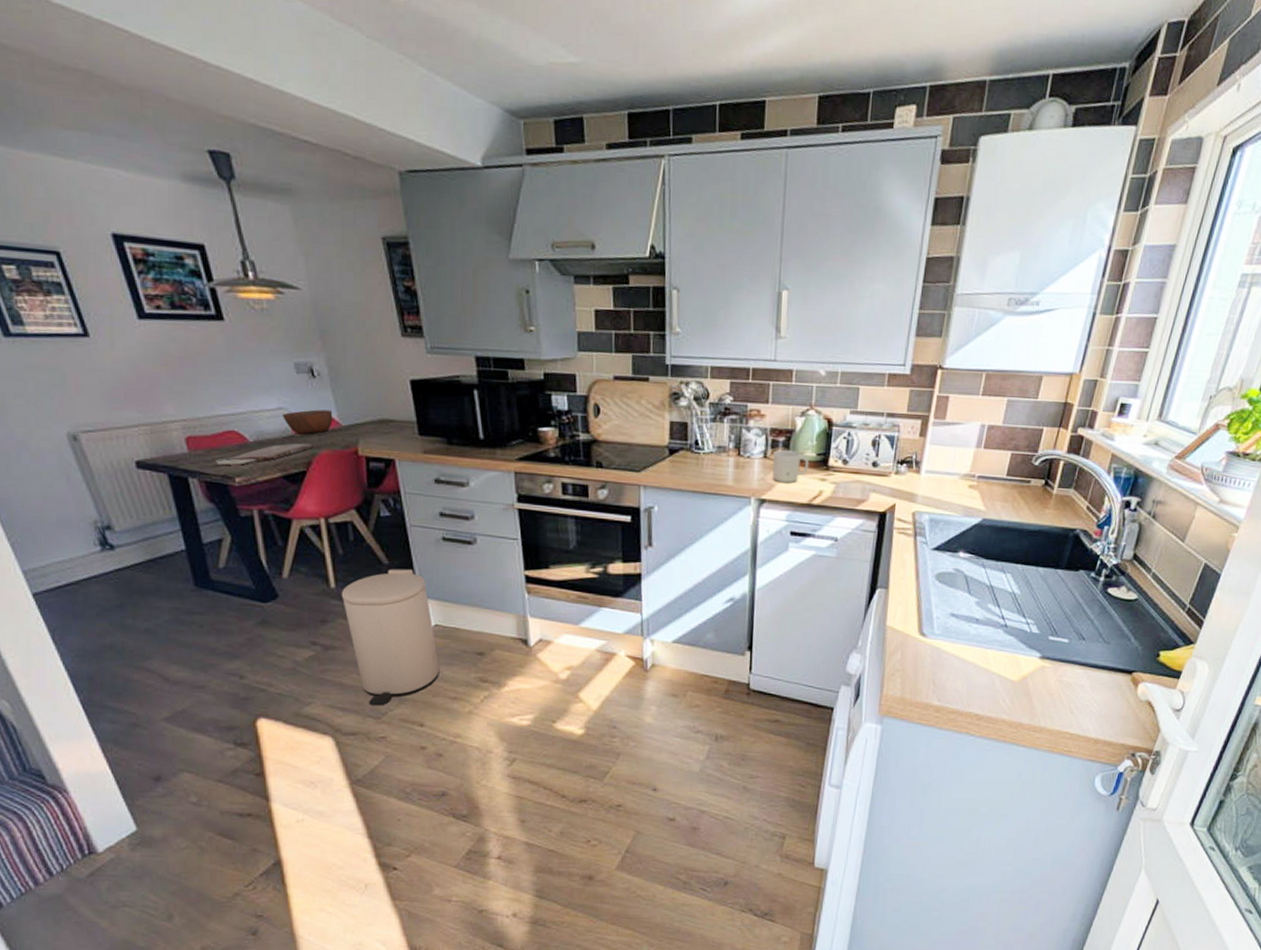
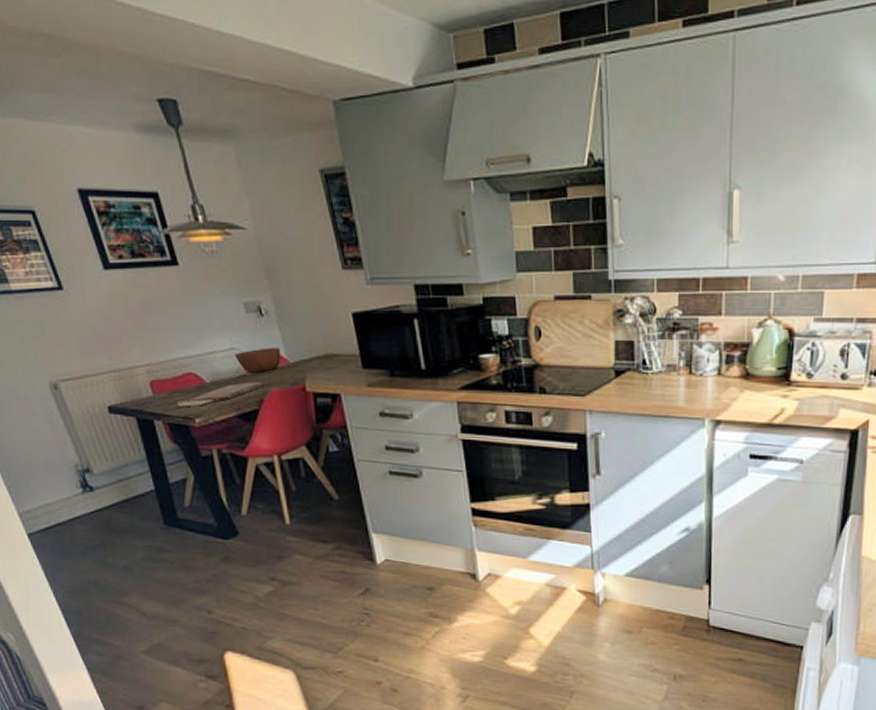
pedal bin: present [341,568,440,706] -> none [295,504,391,641]
mug: present [772,450,810,484] -> none [727,366,769,402]

